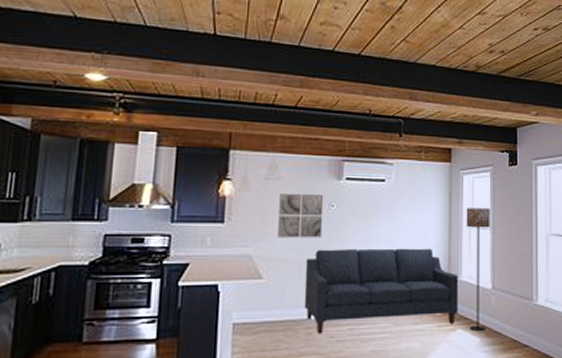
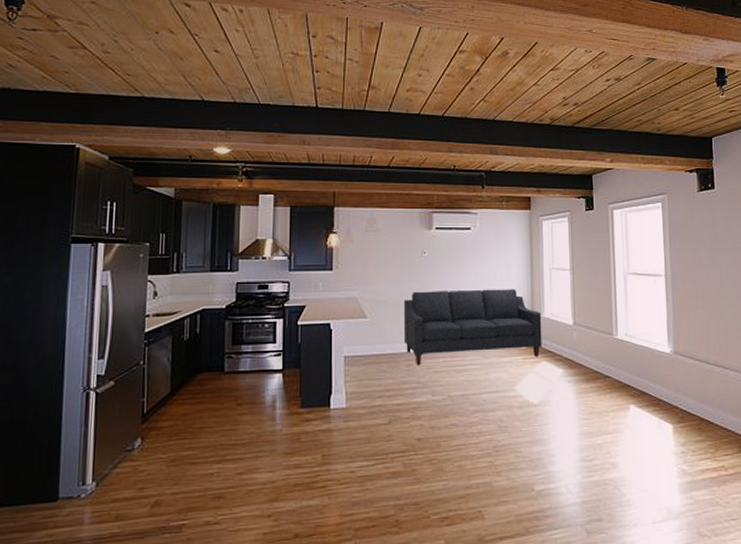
wall art: present [278,194,324,238] -> none [379,244,417,282]
floor lamp: present [466,208,490,332] -> none [546,251,570,364]

